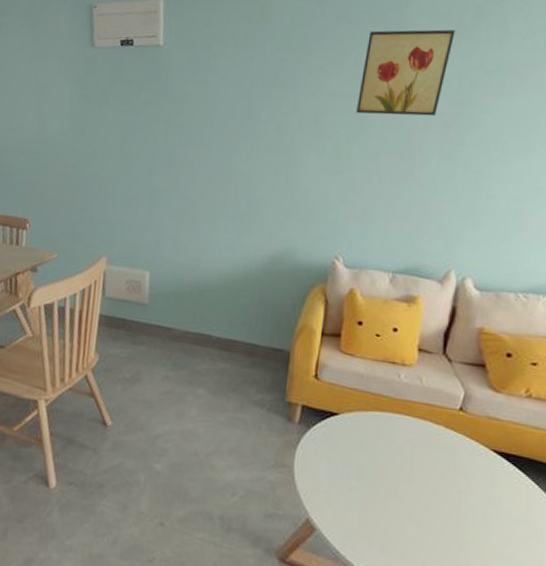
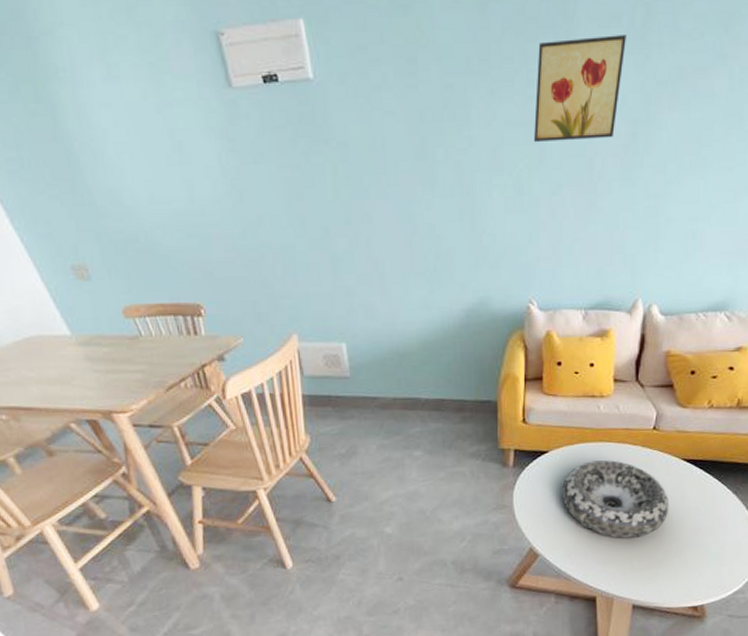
decorative bowl: none [349,433,474,533] -> present [562,460,670,539]

